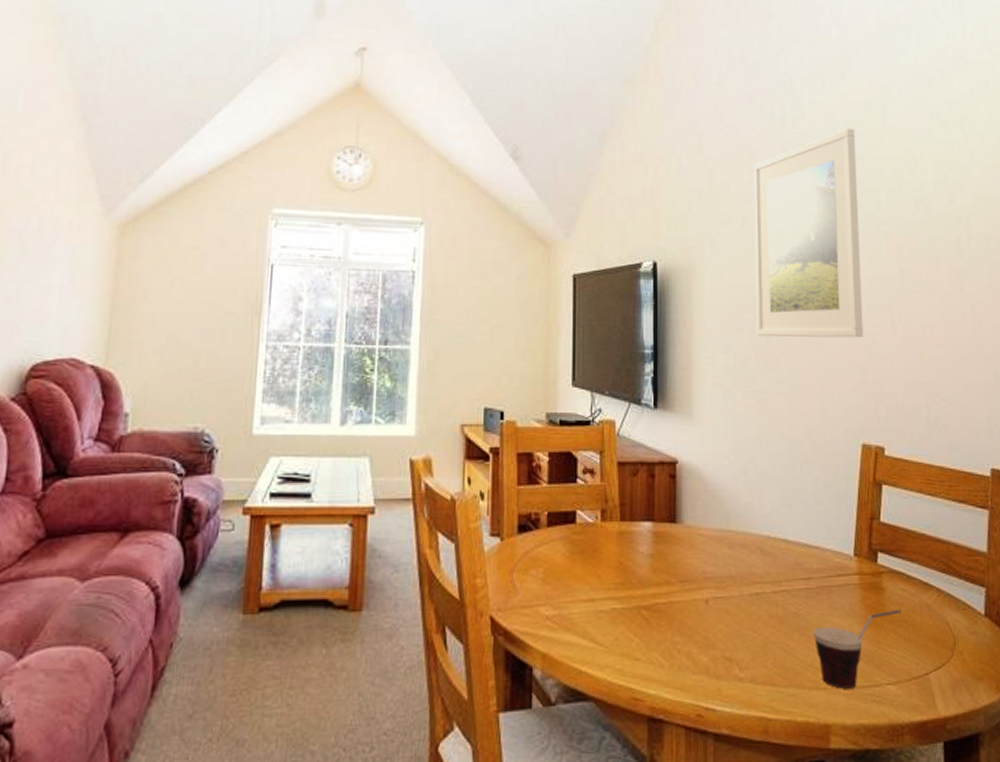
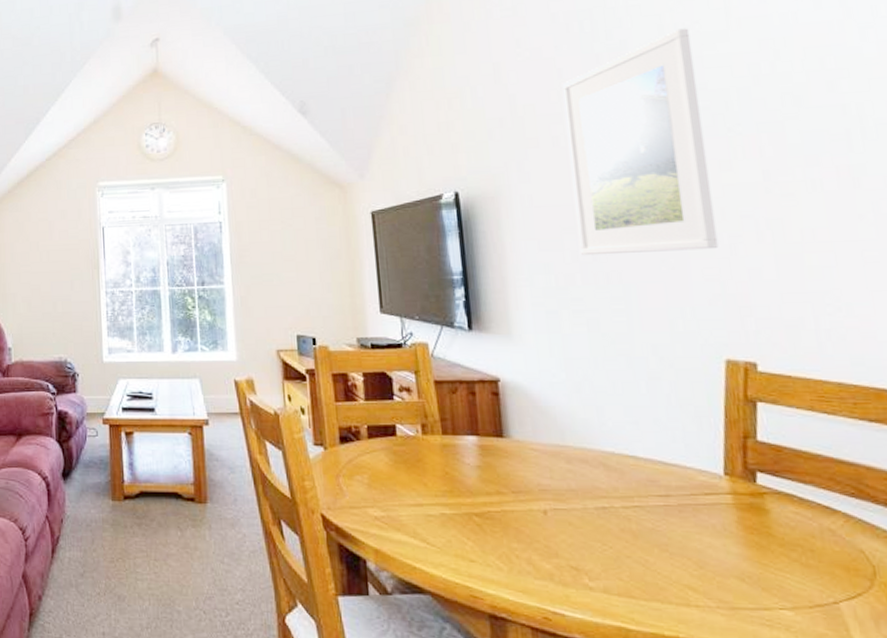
cup: present [814,609,902,689] -> none [677,532,795,609]

